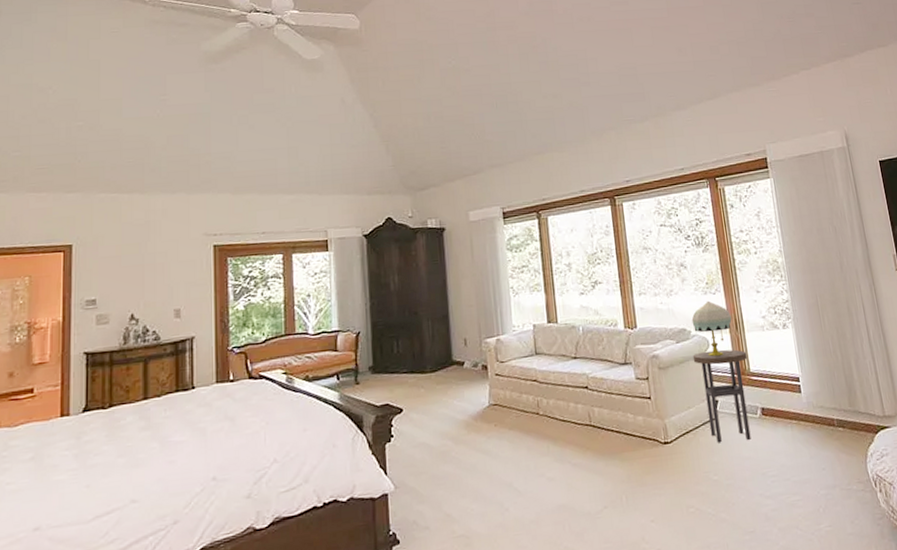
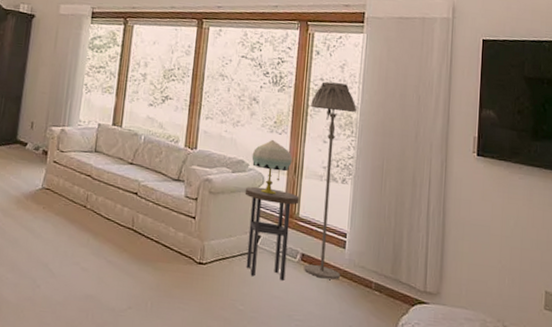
floor lamp: none [736,230,804,428] -> present [303,81,357,280]

